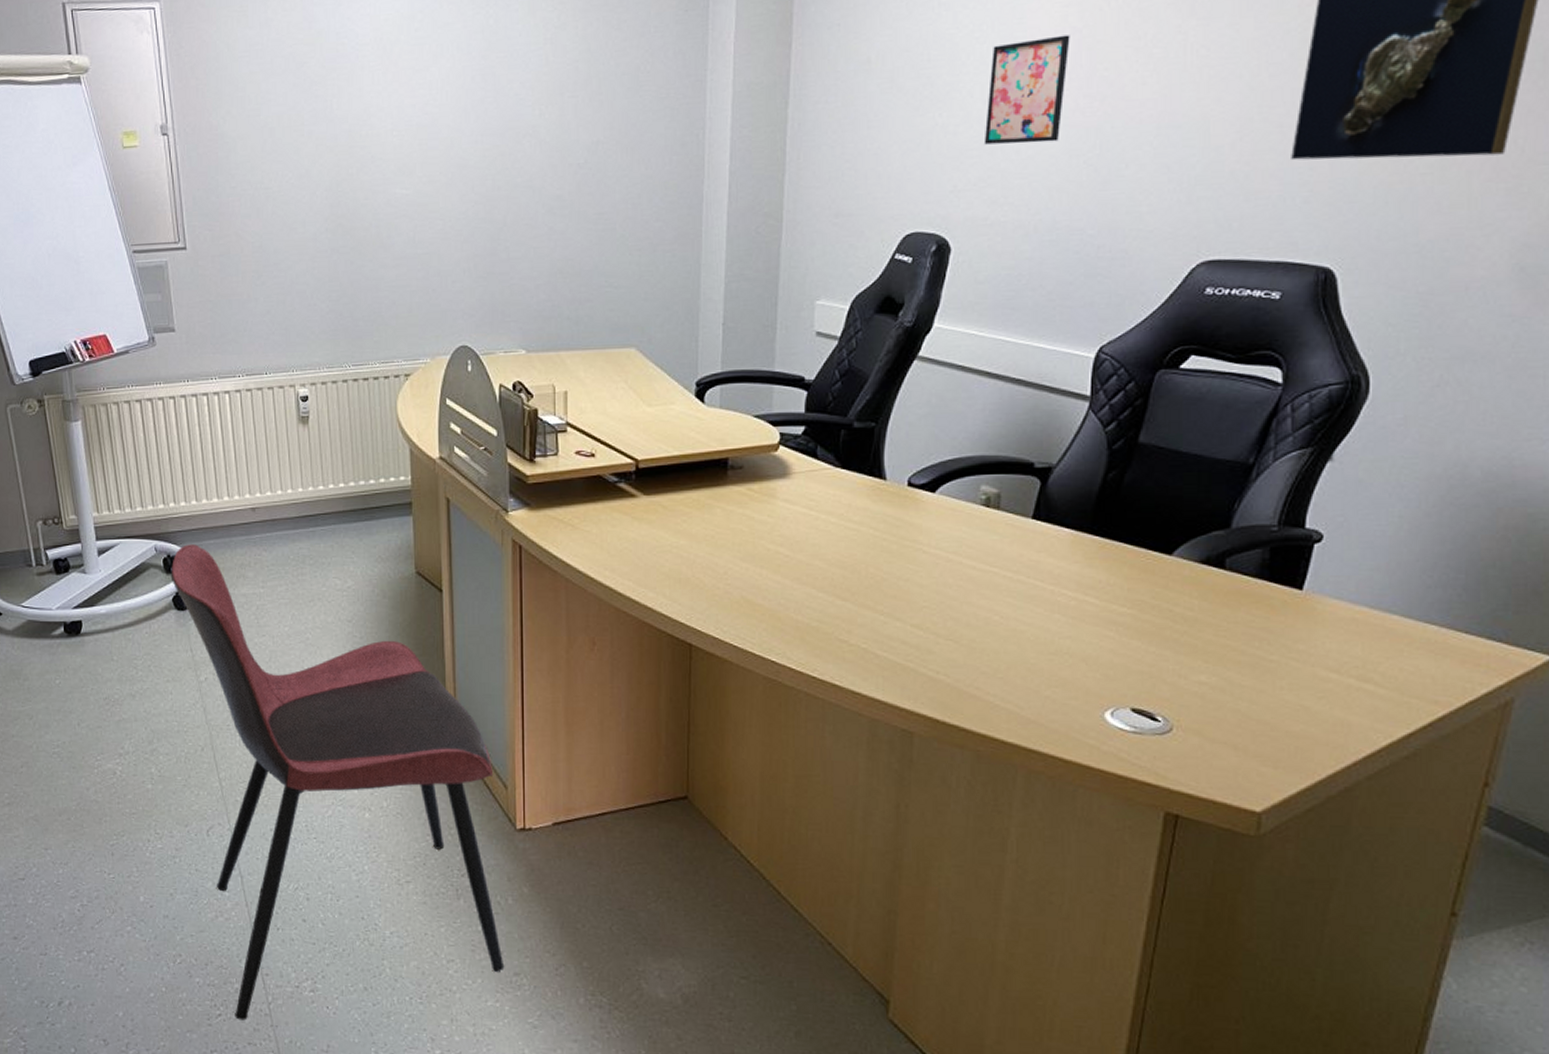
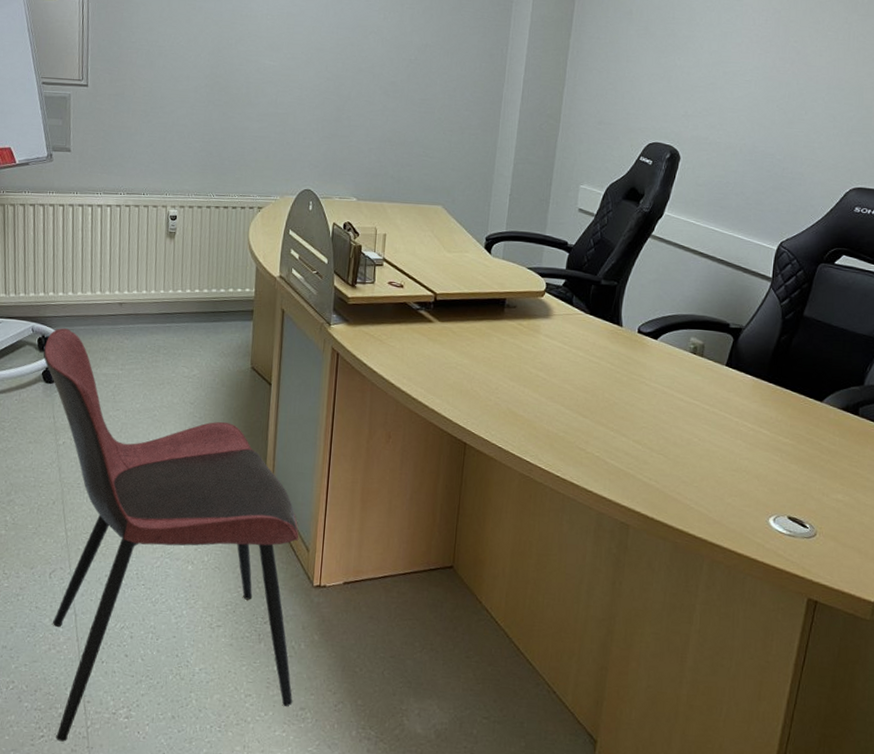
wall art: present [983,35,1070,145] -> none [708,13,773,89]

